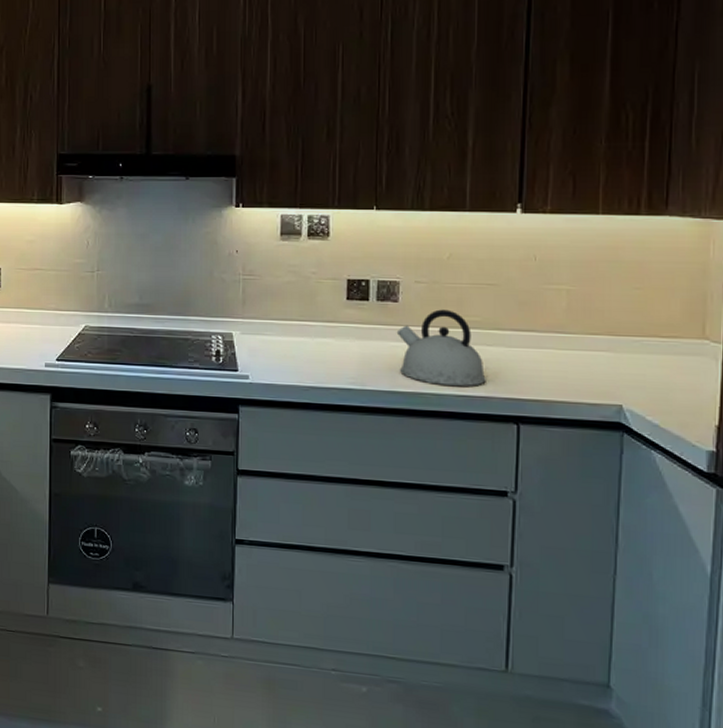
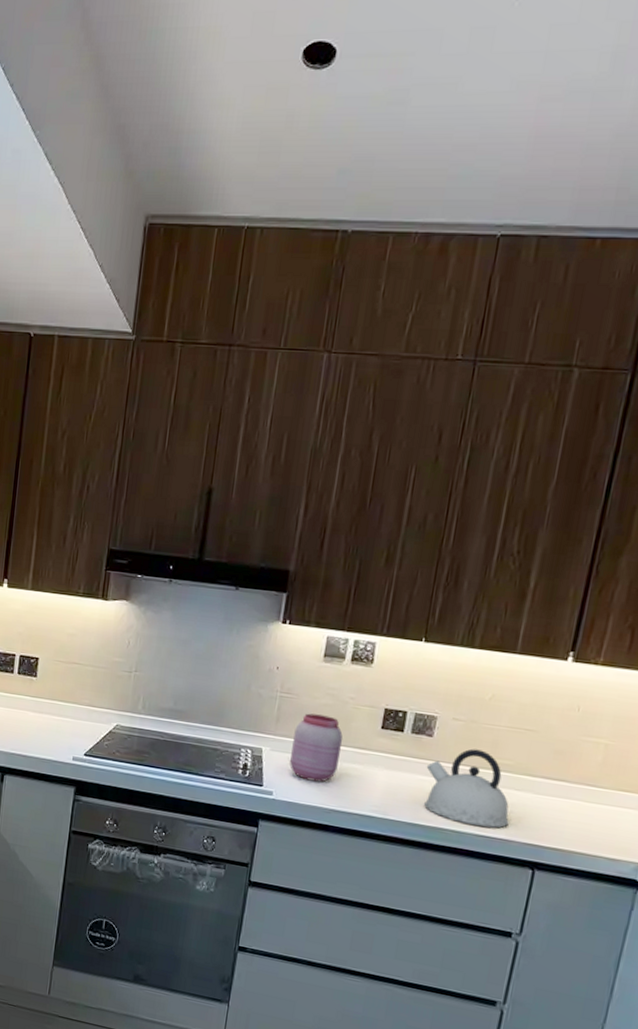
jar: none [262,292,311,360] -> present [290,713,343,782]

